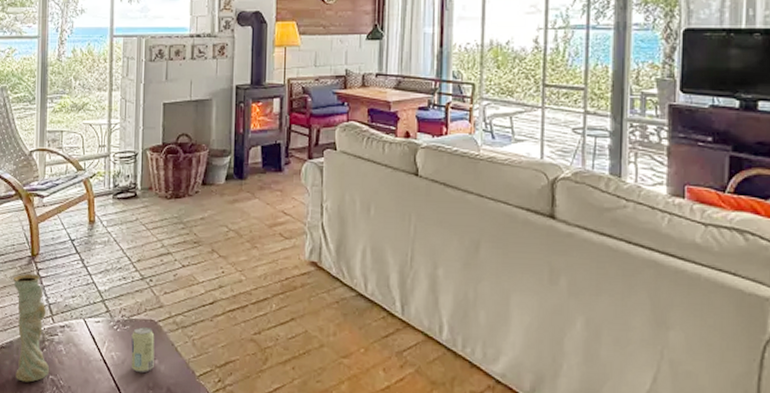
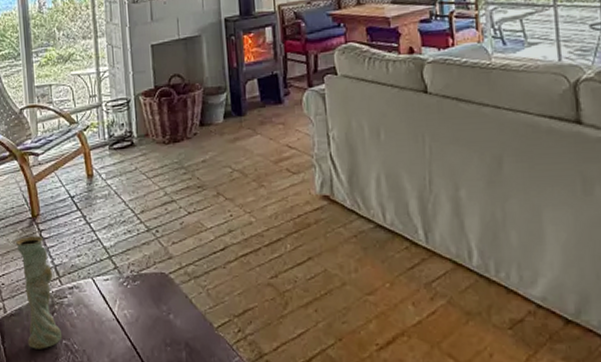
beverage can: present [131,327,155,374] -> none [143,281,169,330]

